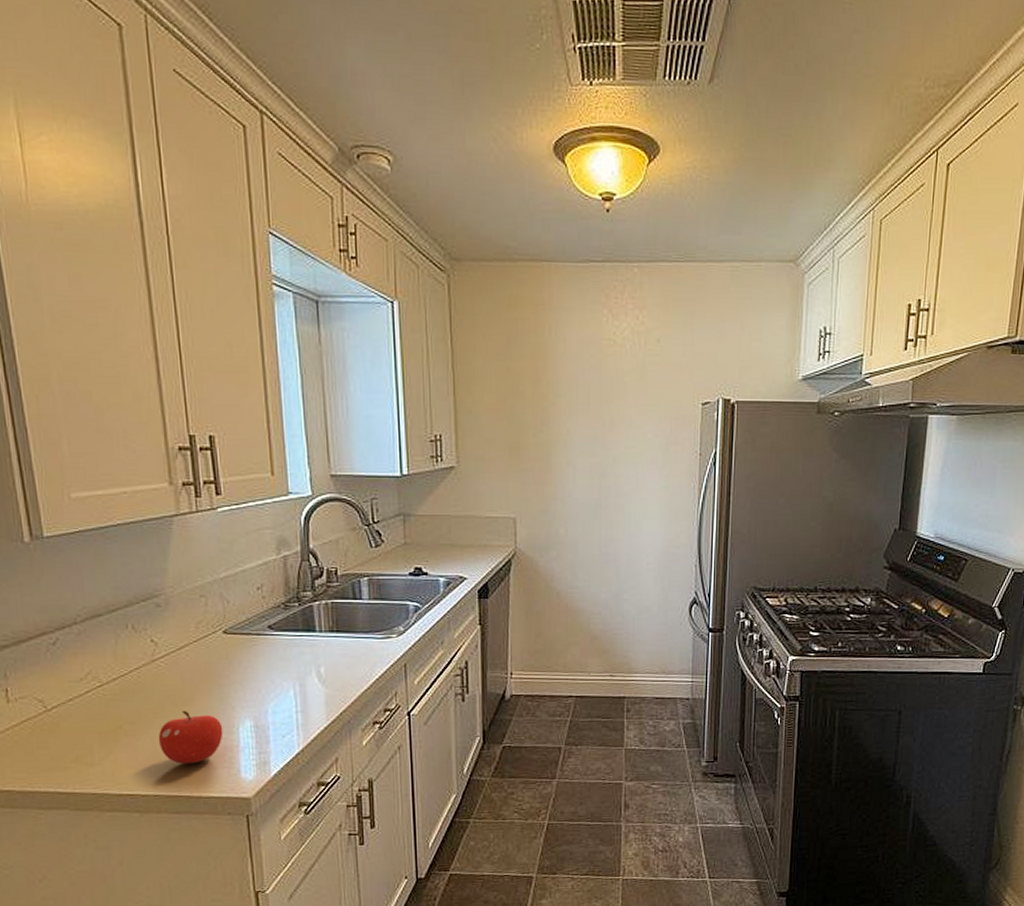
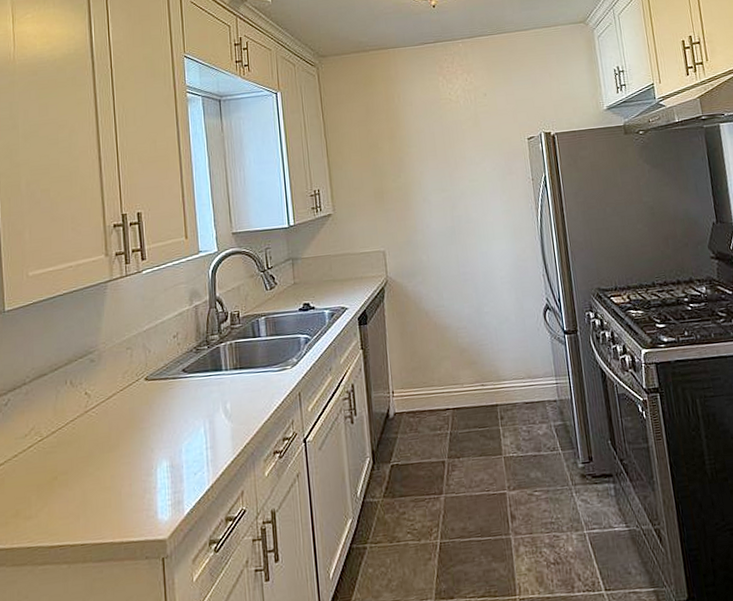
fruit: present [158,711,223,764] -> none [87,457,143,510]

